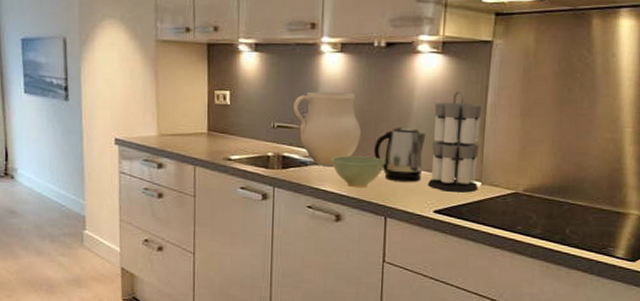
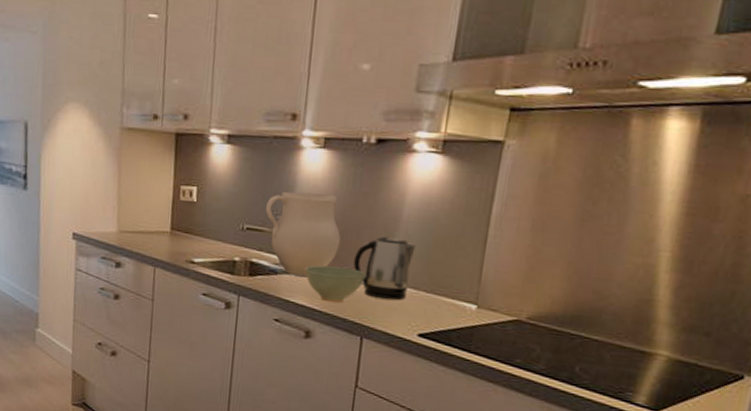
spice rack: present [427,90,482,193] -> none [413,197,486,316]

